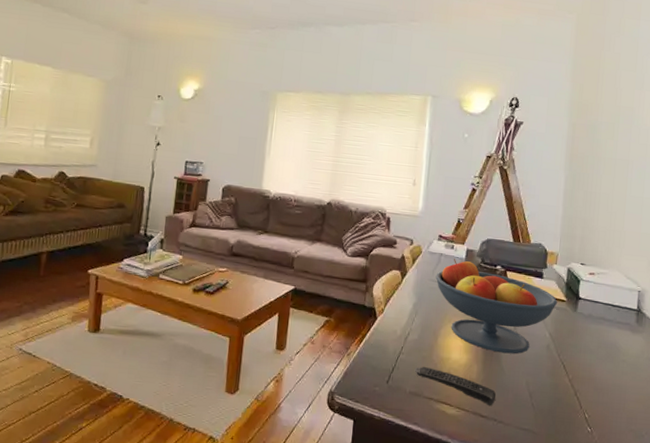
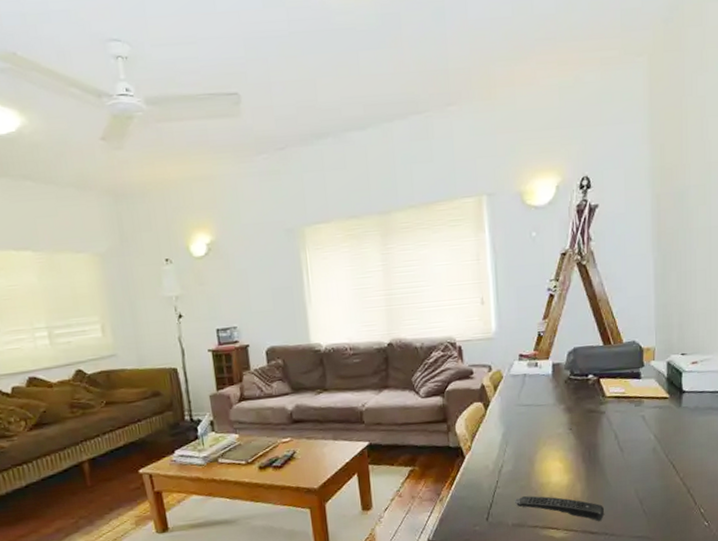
fruit bowl: present [435,258,558,354] -> none [522,376,660,466]

